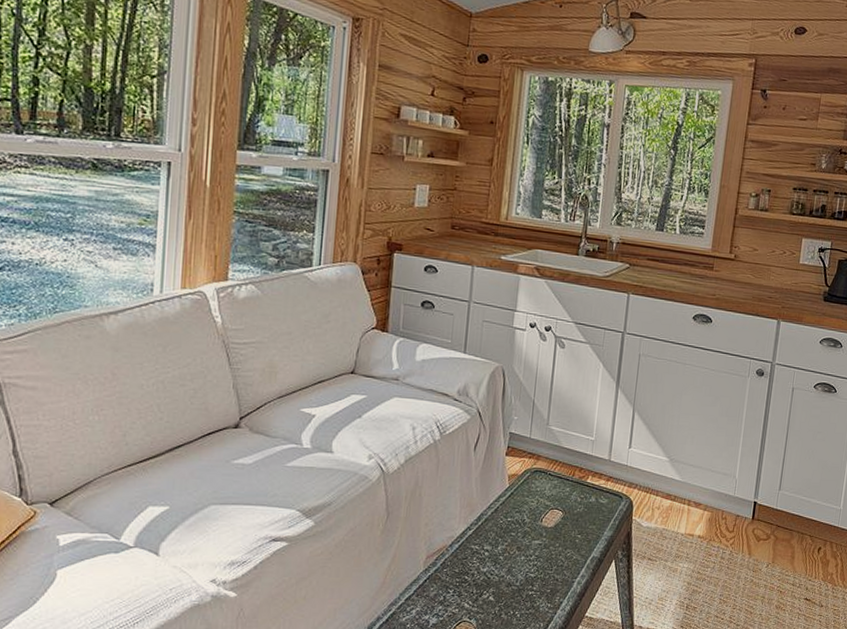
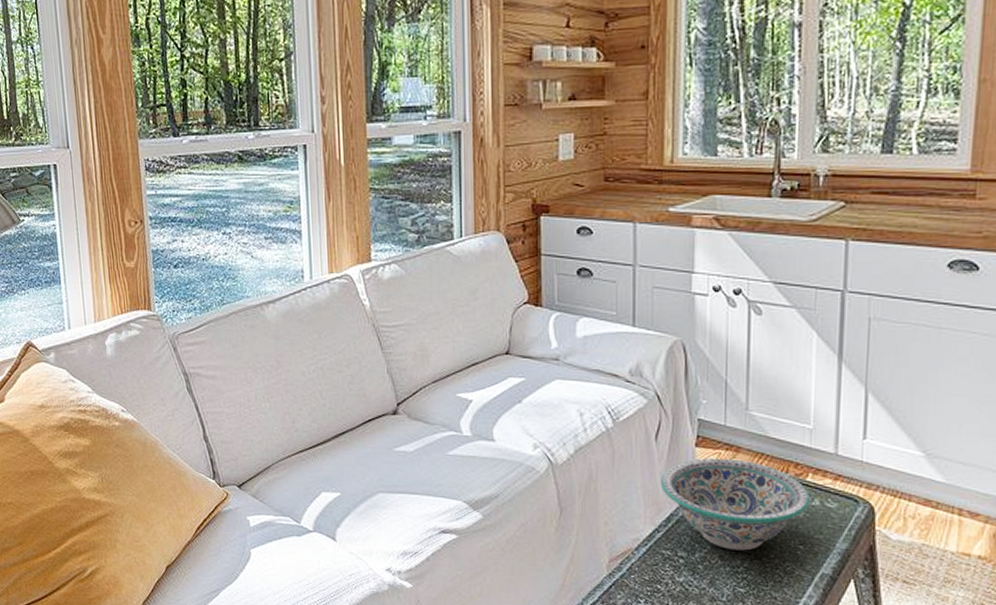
decorative bowl: none [474,465,589,542] -> present [660,458,810,551]

